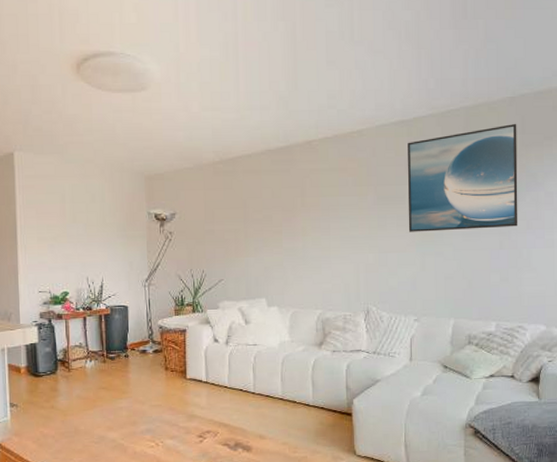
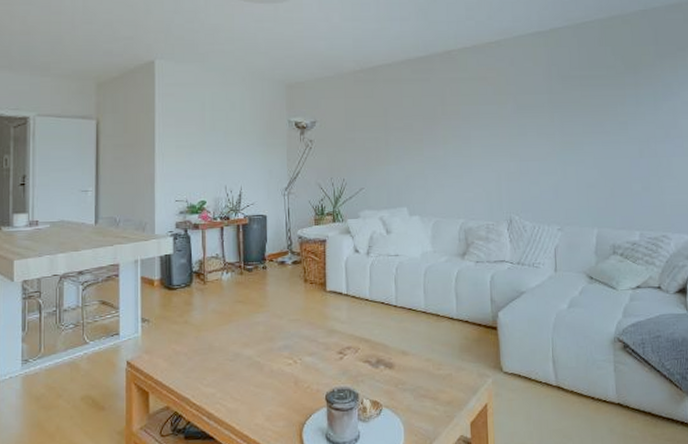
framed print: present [407,123,518,232] -> none [545,35,657,141]

